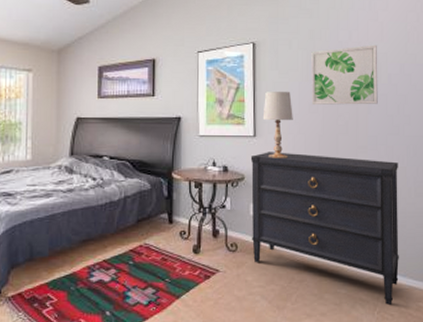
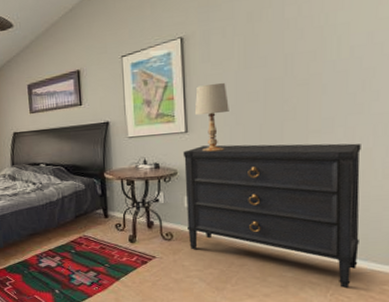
wall art: present [311,44,378,105] -> none [250,14,337,93]

